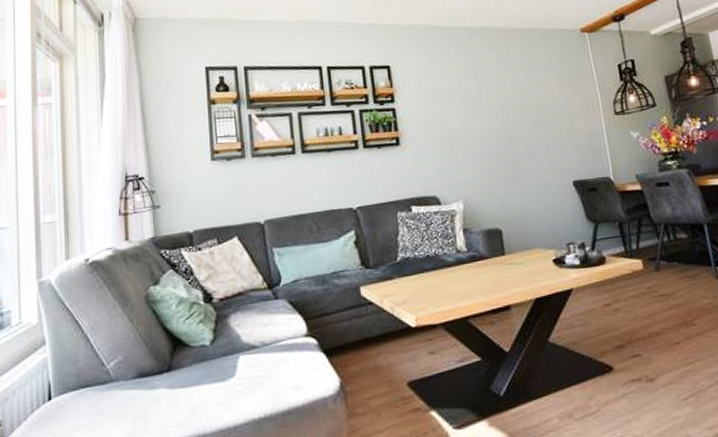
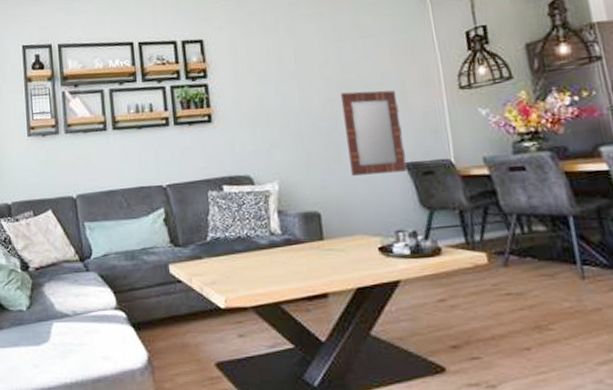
home mirror: none [515,115,575,194] -> present [340,90,407,176]

